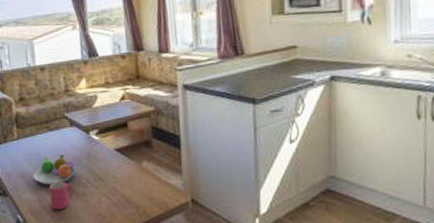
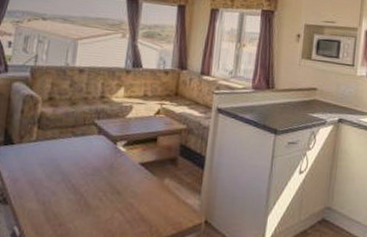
fruit bowl: present [33,155,76,185] -> none [44,163,95,196]
mug: present [49,180,73,209] -> none [56,191,86,223]

